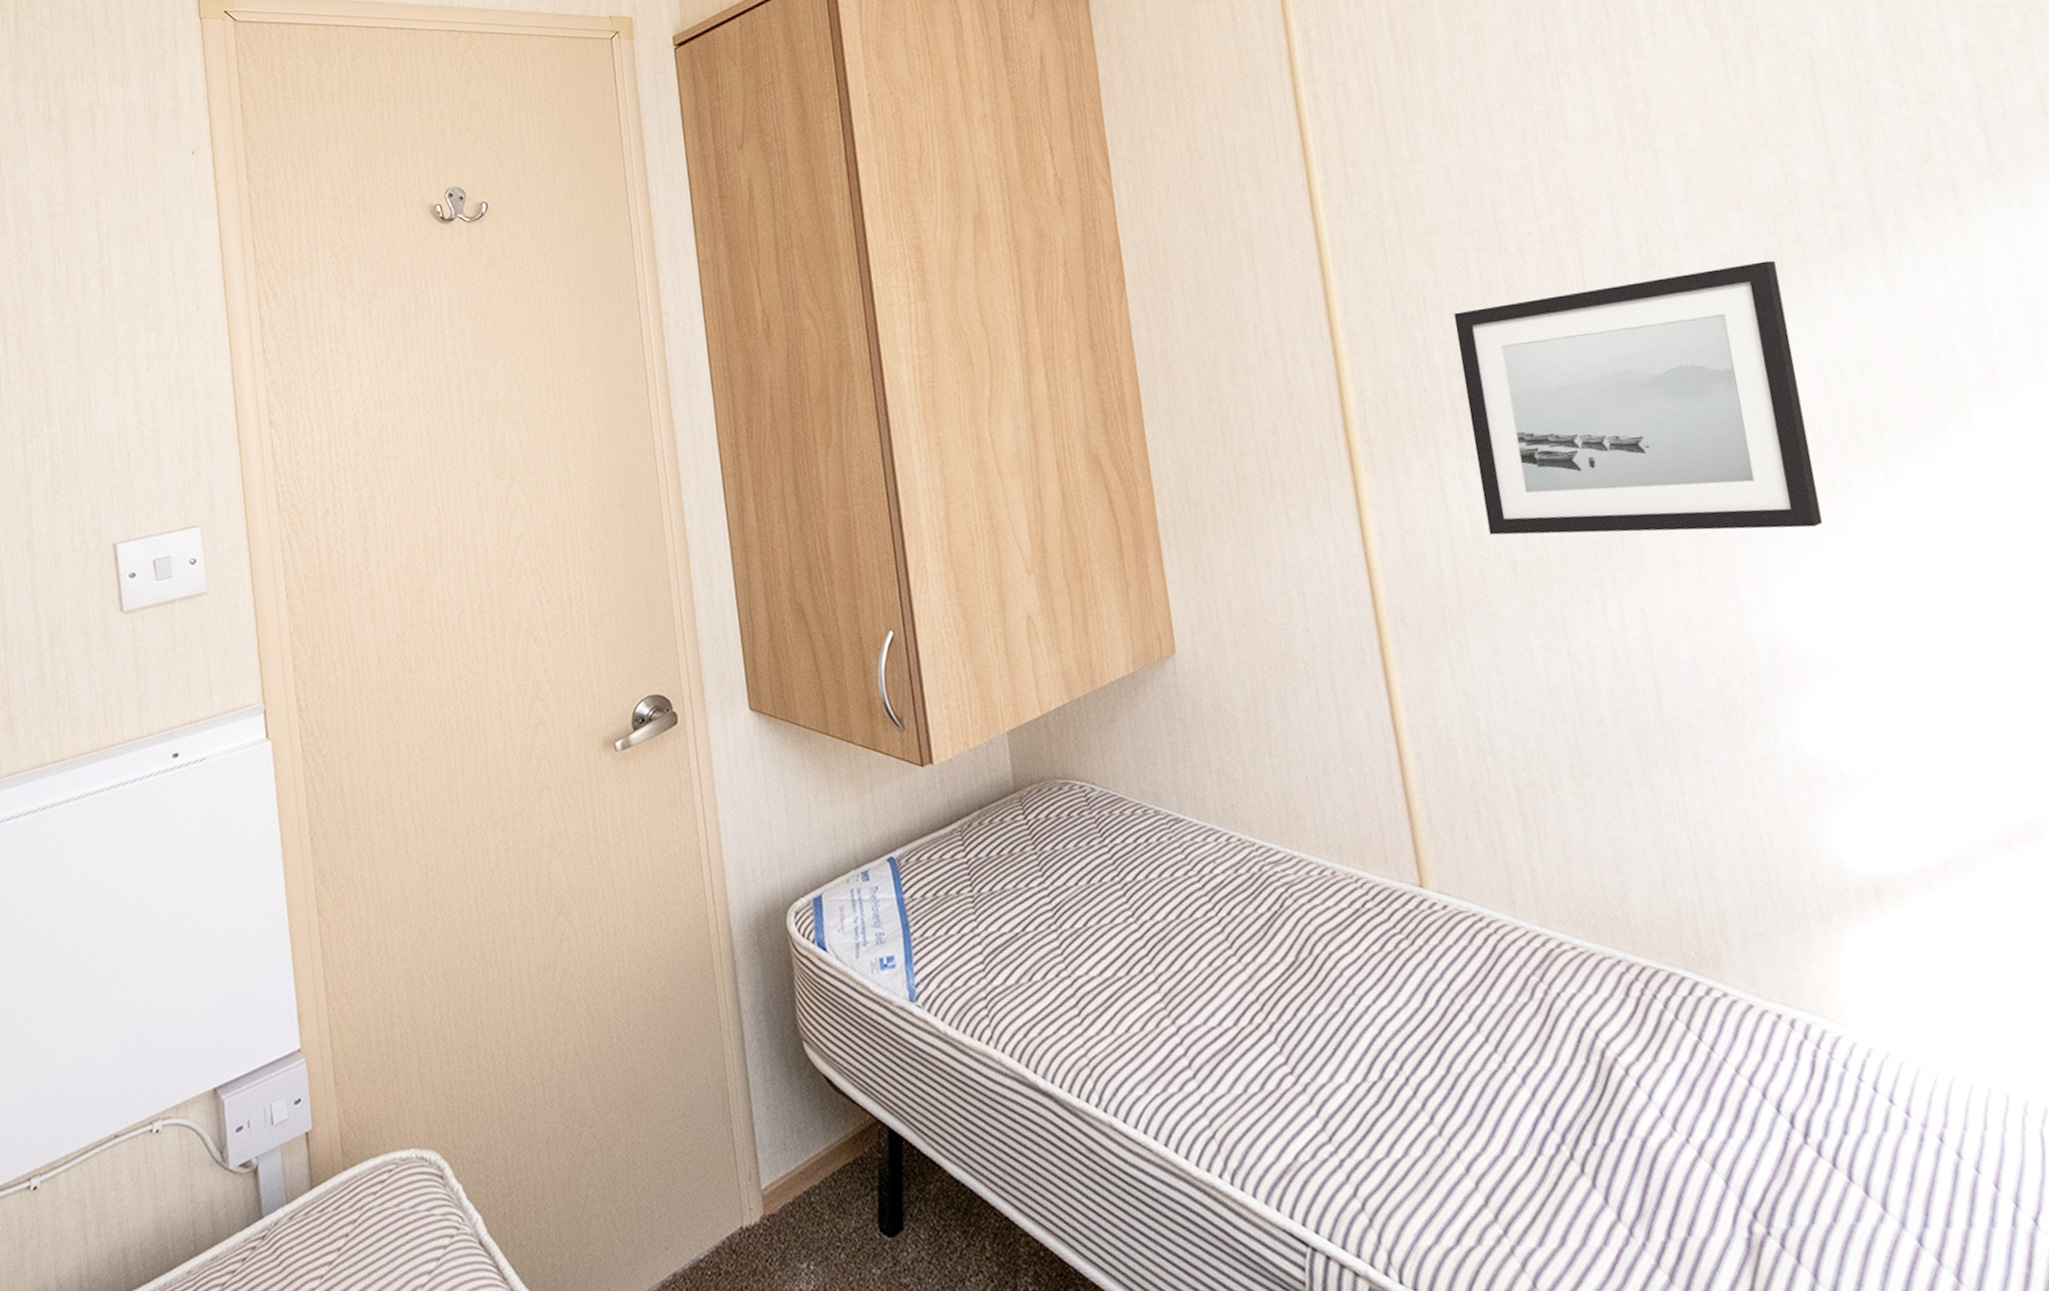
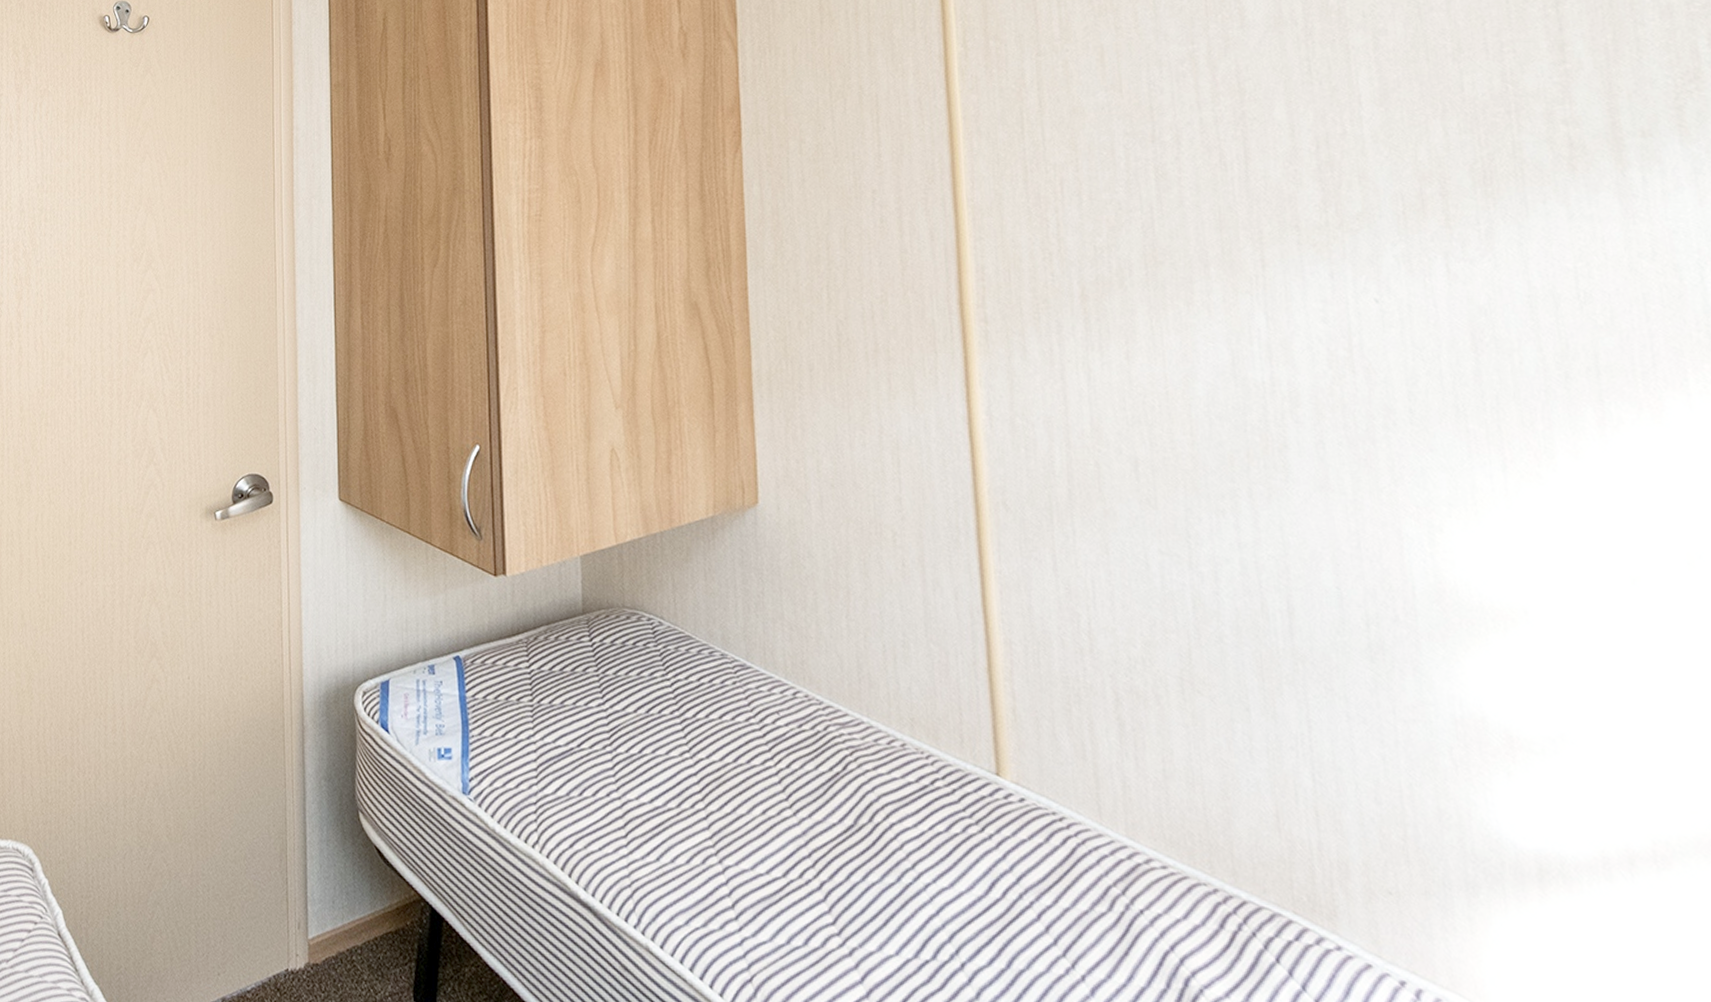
wall art: present [1453,260,1822,535] -> none [1093,174,1513,466]

